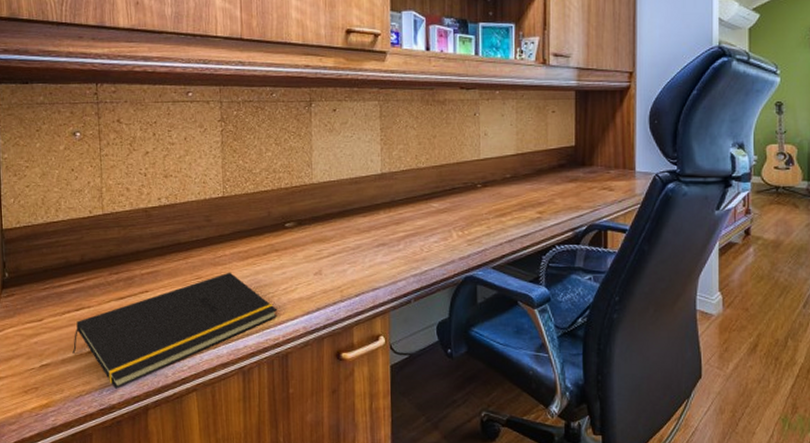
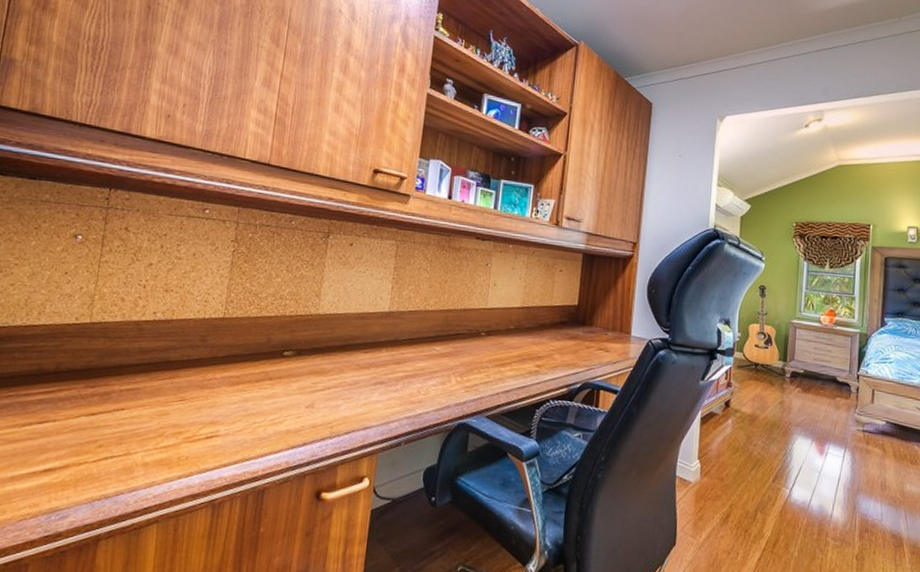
notepad: present [72,272,278,389] -> none [24,396,262,514]

